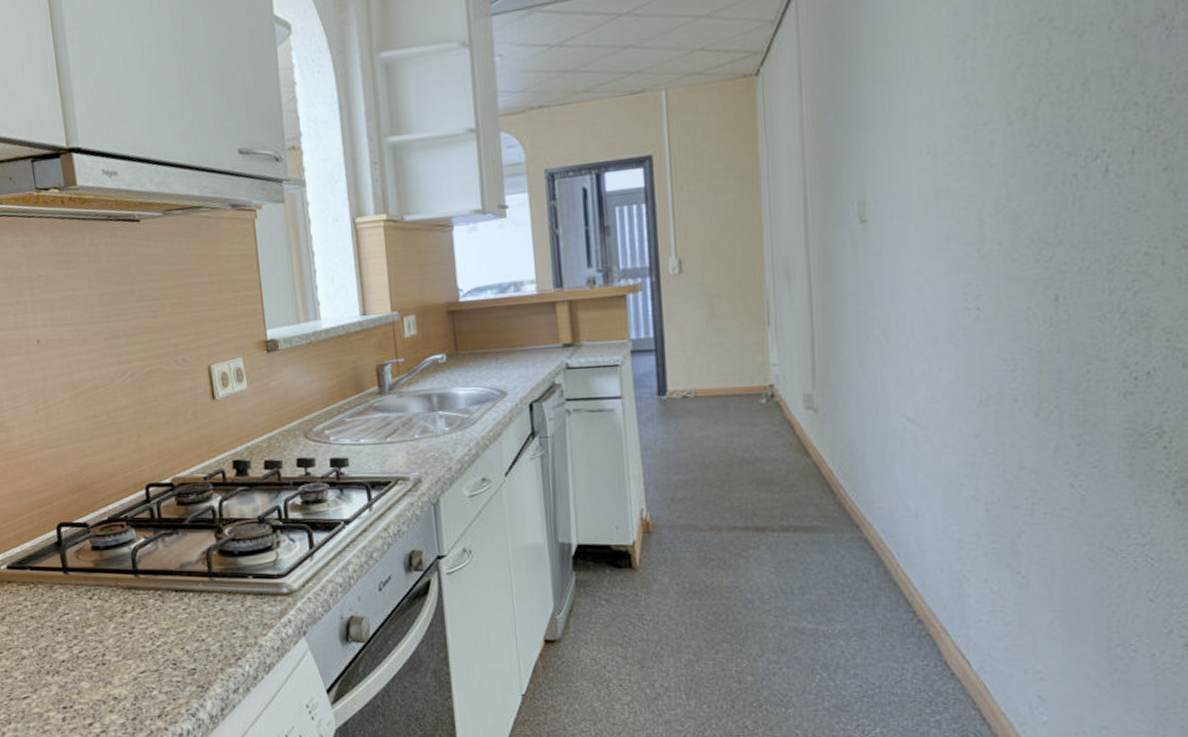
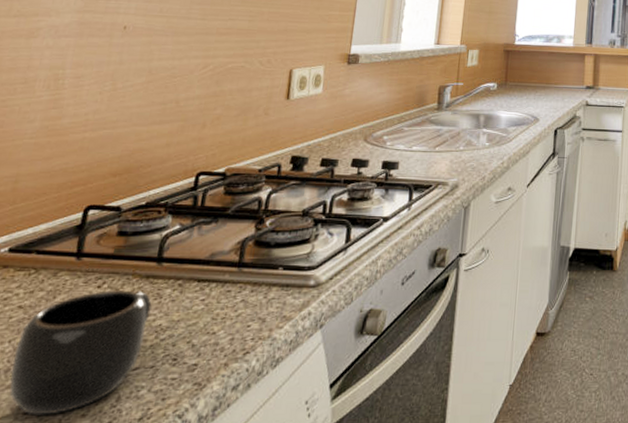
mug: none [39,600,143,710] -> present [9,289,152,416]

